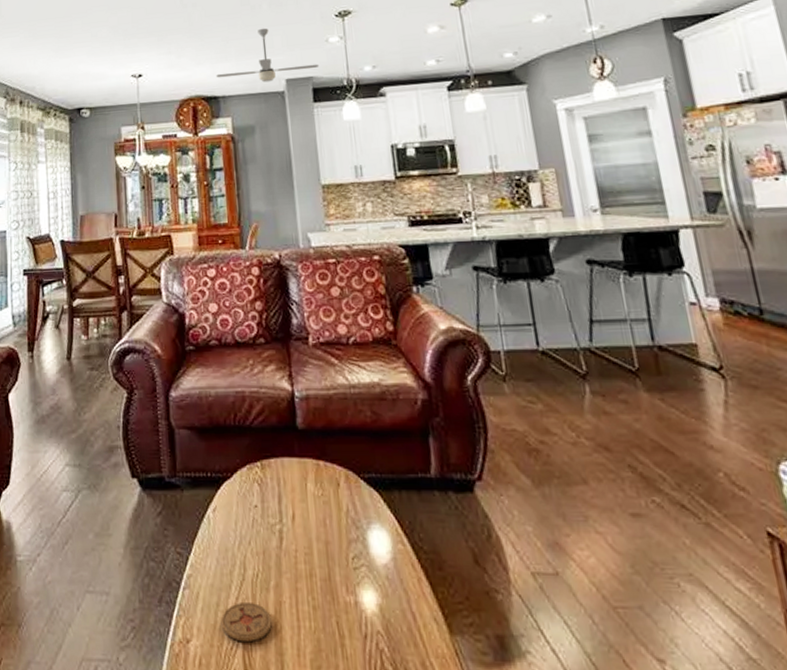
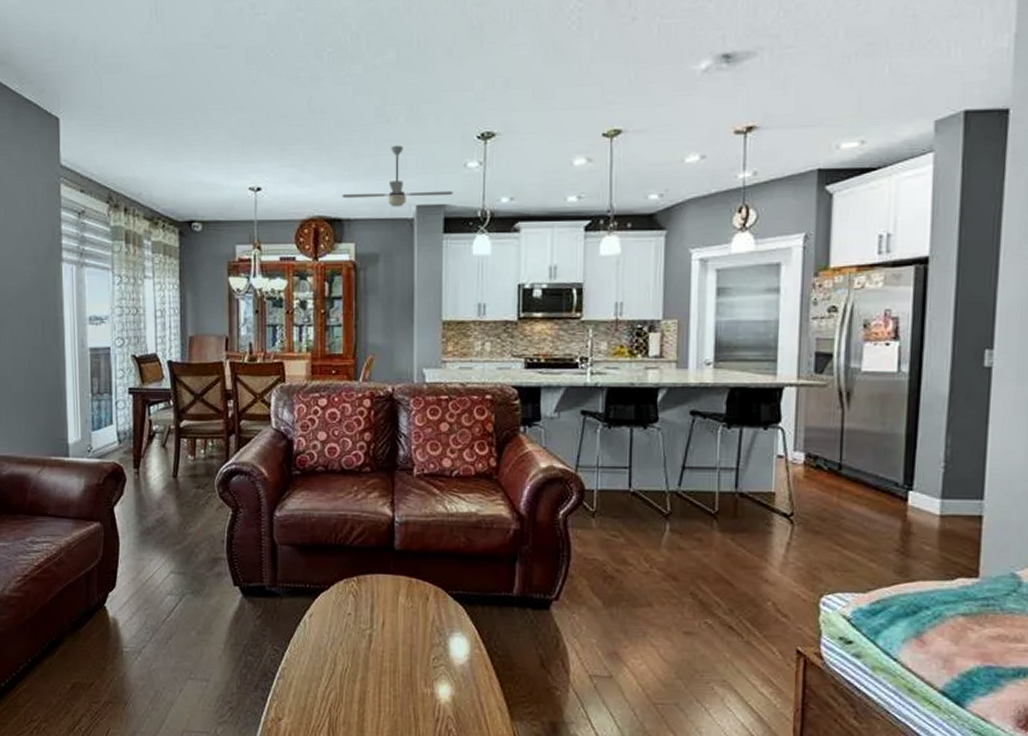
coaster: present [220,601,272,643] -> none [310,690,355,722]

